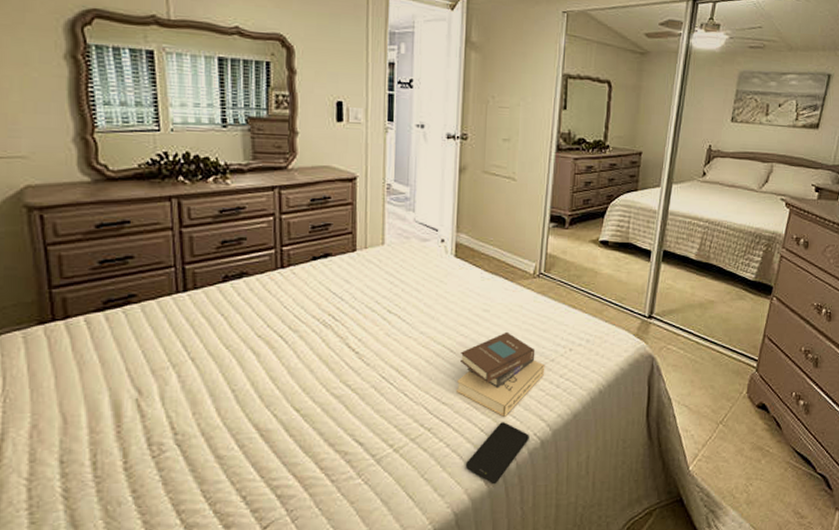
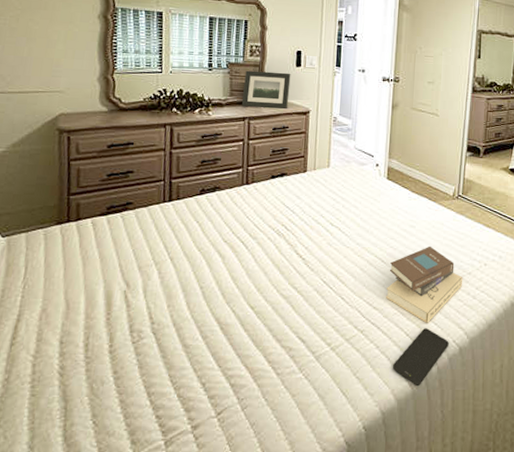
picture frame: none [268,126,331,176] -> present [241,70,291,110]

